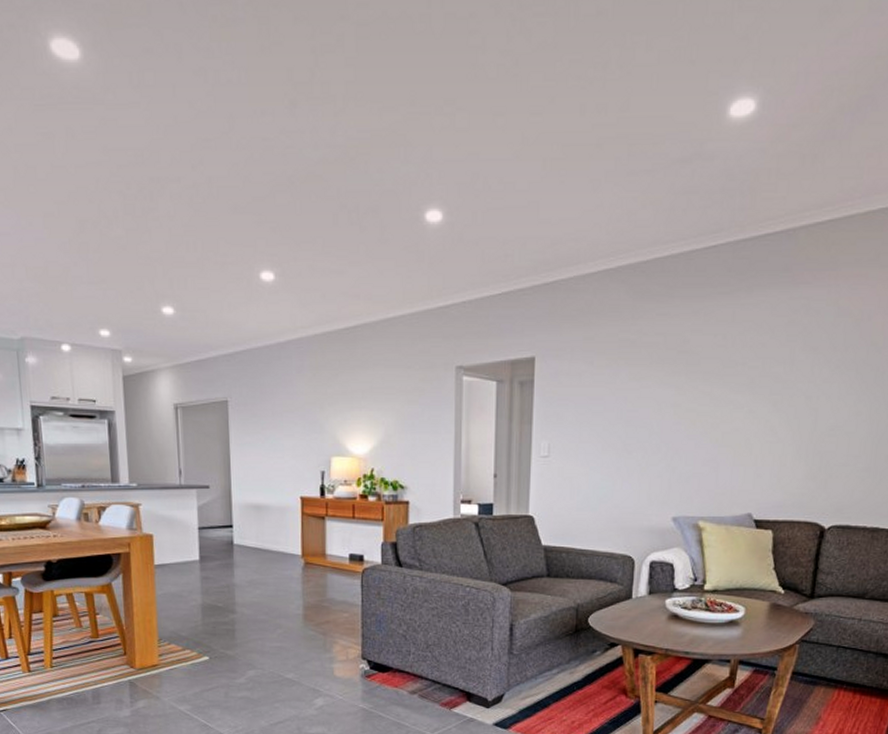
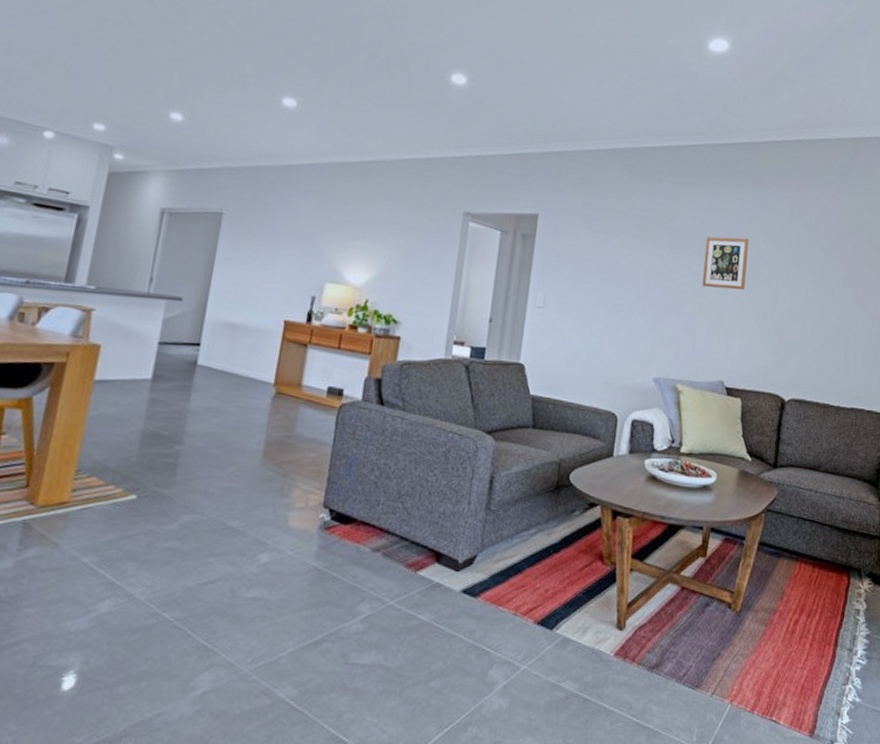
picture frame: none [725,350,782,414] -> present [702,236,749,290]

